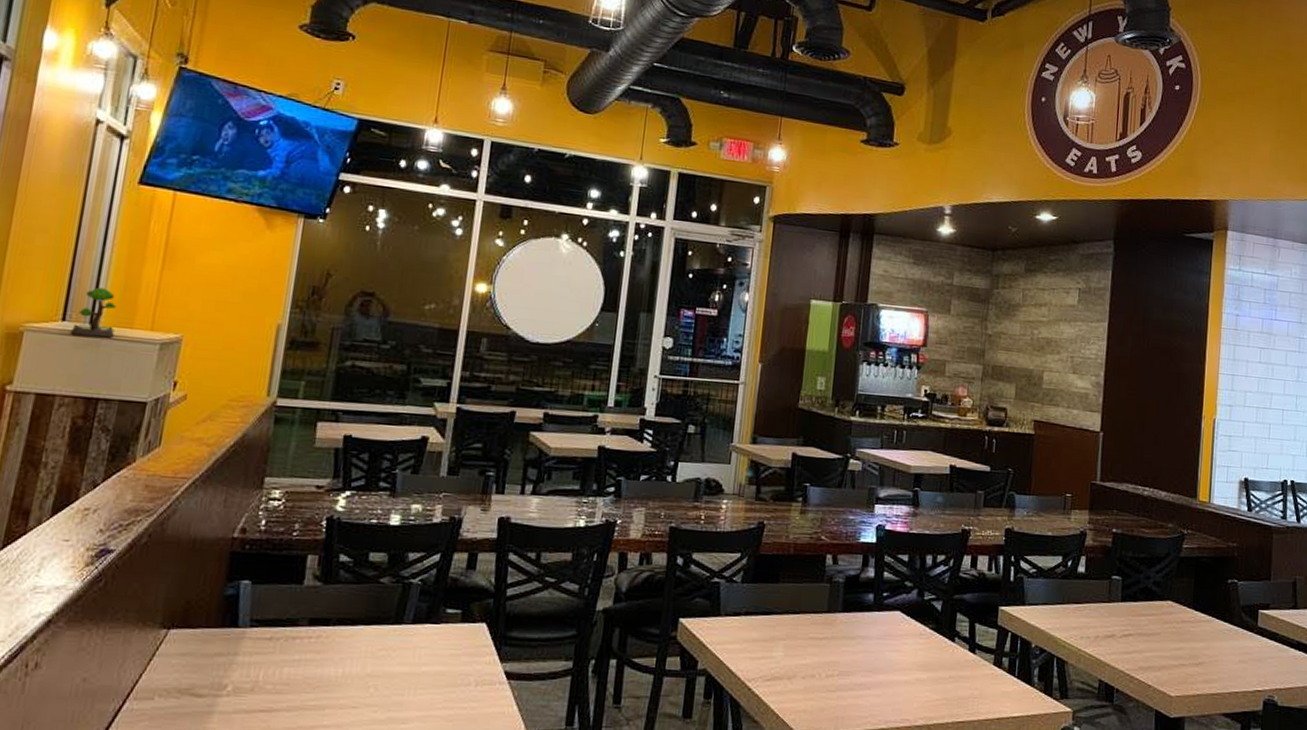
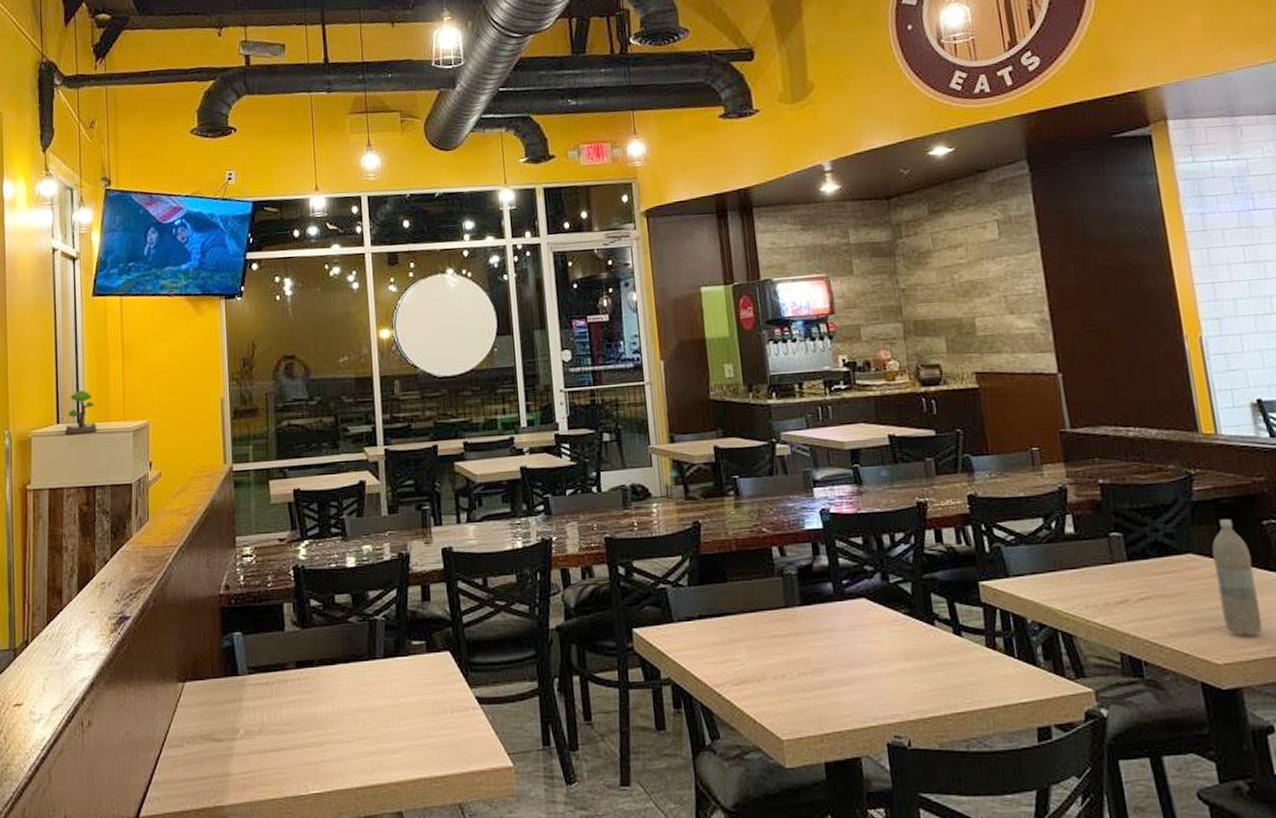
water bottle: none [1183,575,1214,675] -> present [1212,519,1262,636]

